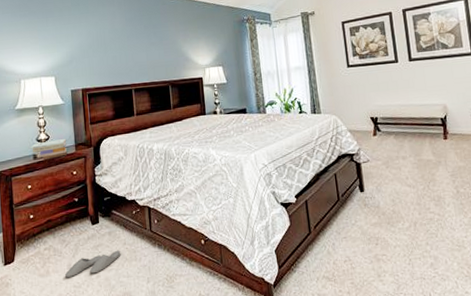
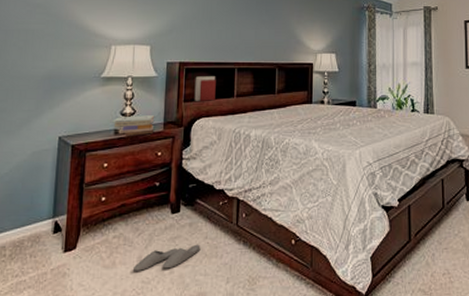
books: none [97,98,118,123] -> present [194,76,216,101]

